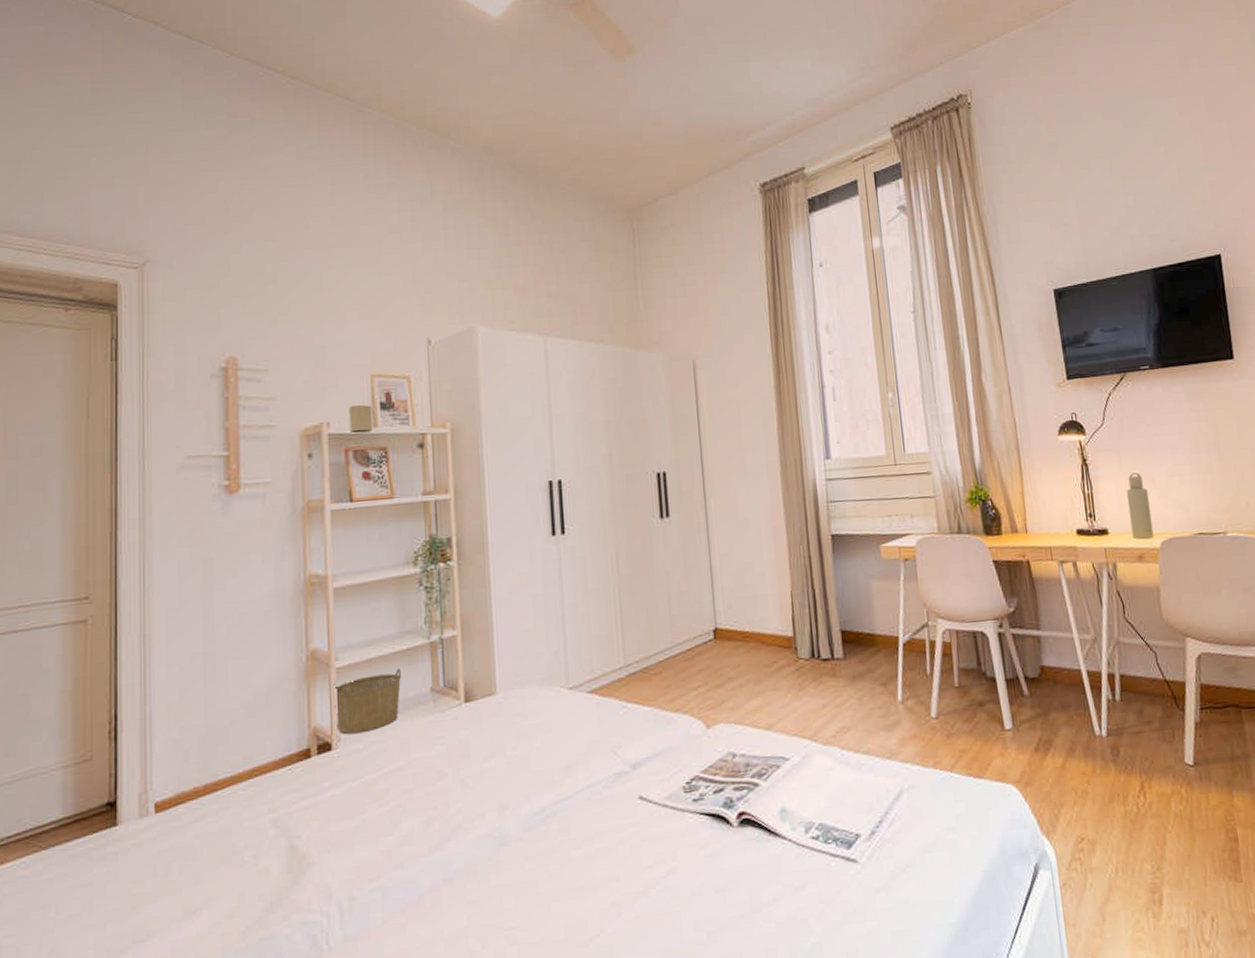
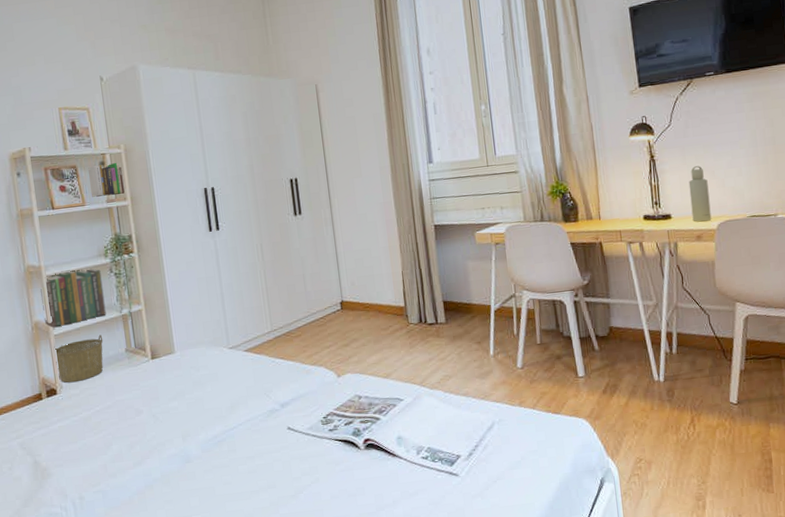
books: none [324,580,409,659] -> present [40,268,107,328]
candle: present [349,405,373,434] -> none [44,132,64,156]
books: none [402,444,447,488] -> present [88,162,125,197]

